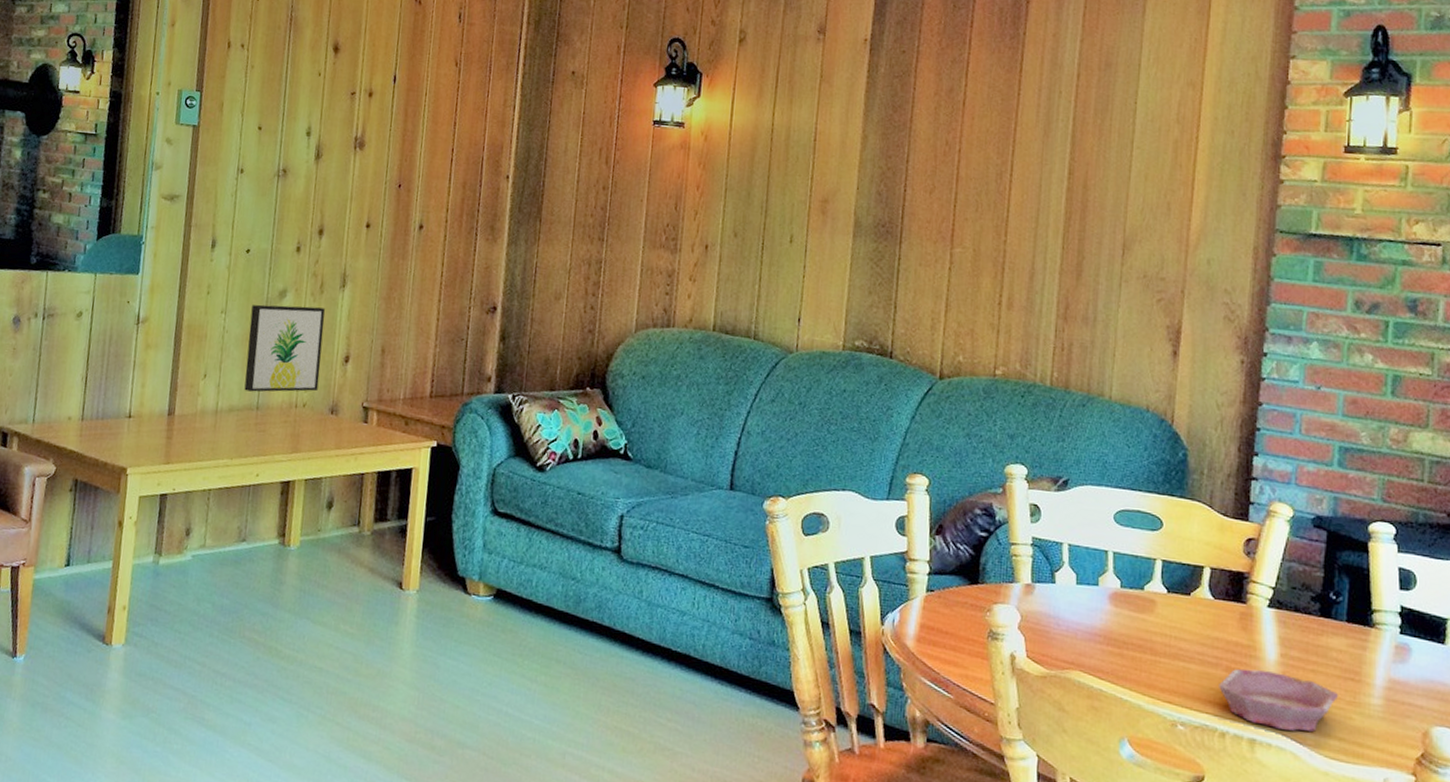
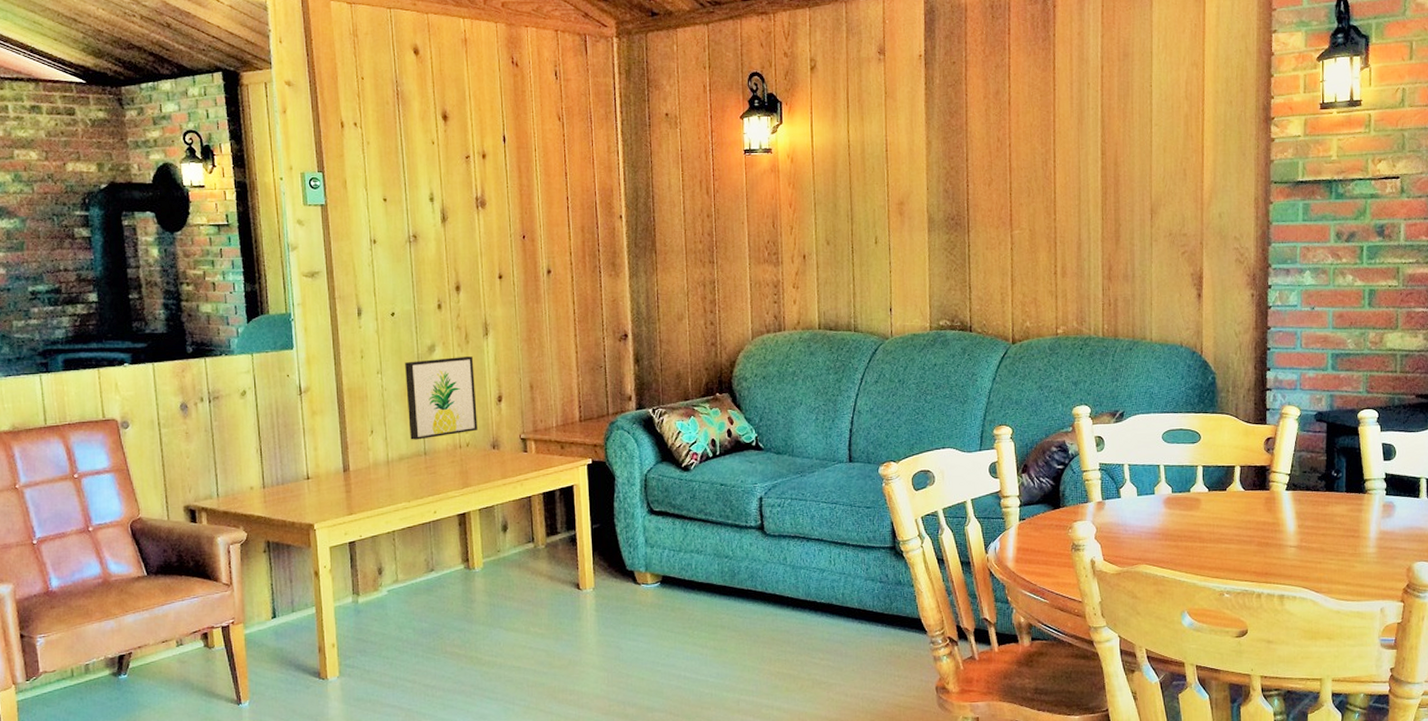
bowl: present [1219,669,1339,732] -> none [1253,540,1344,584]

